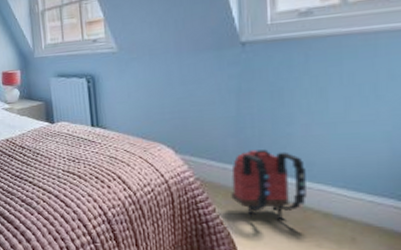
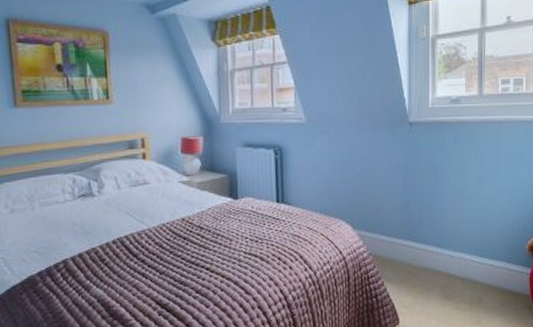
backpack: present [231,149,307,220] -> none [396,223,451,288]

